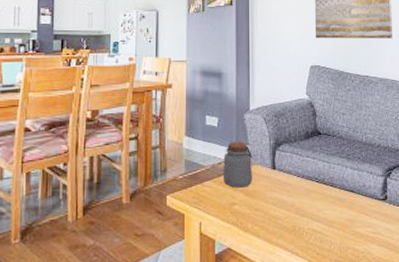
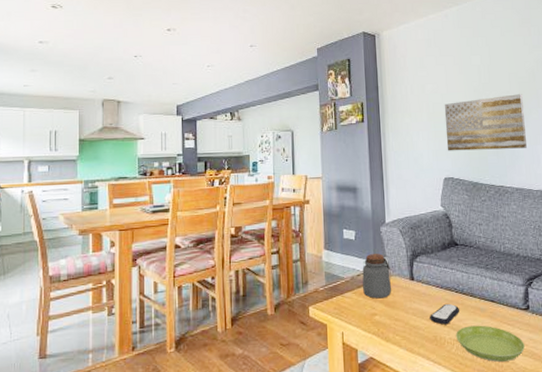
remote control: none [290,193,320,215] -> present [430,303,460,325]
saucer: none [315,215,381,252] -> present [456,325,525,362]

